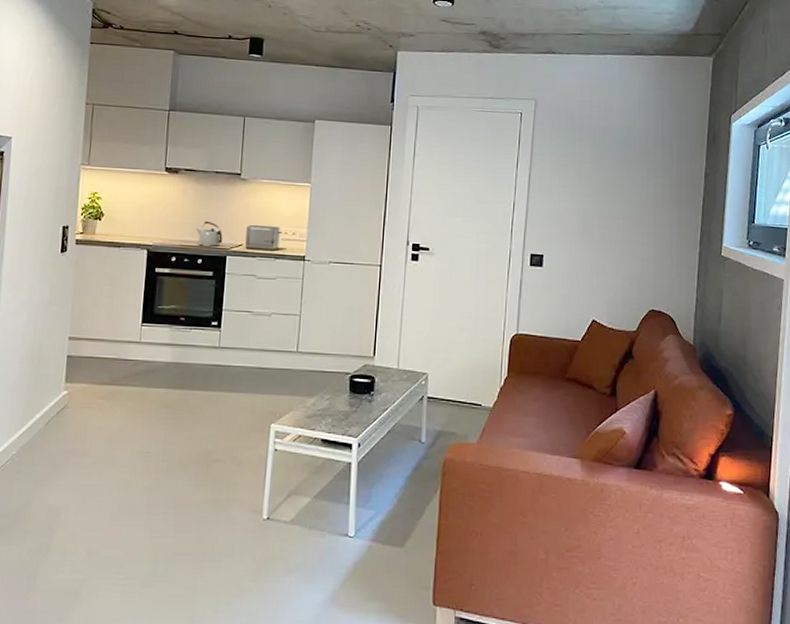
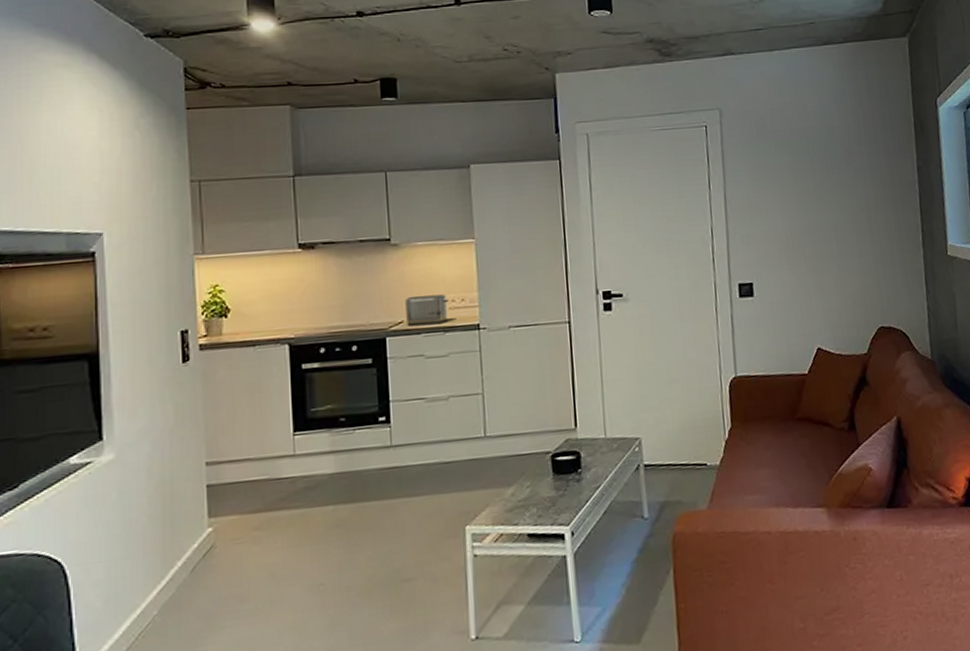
kettle: present [195,221,223,247] -> none [343,299,379,331]

